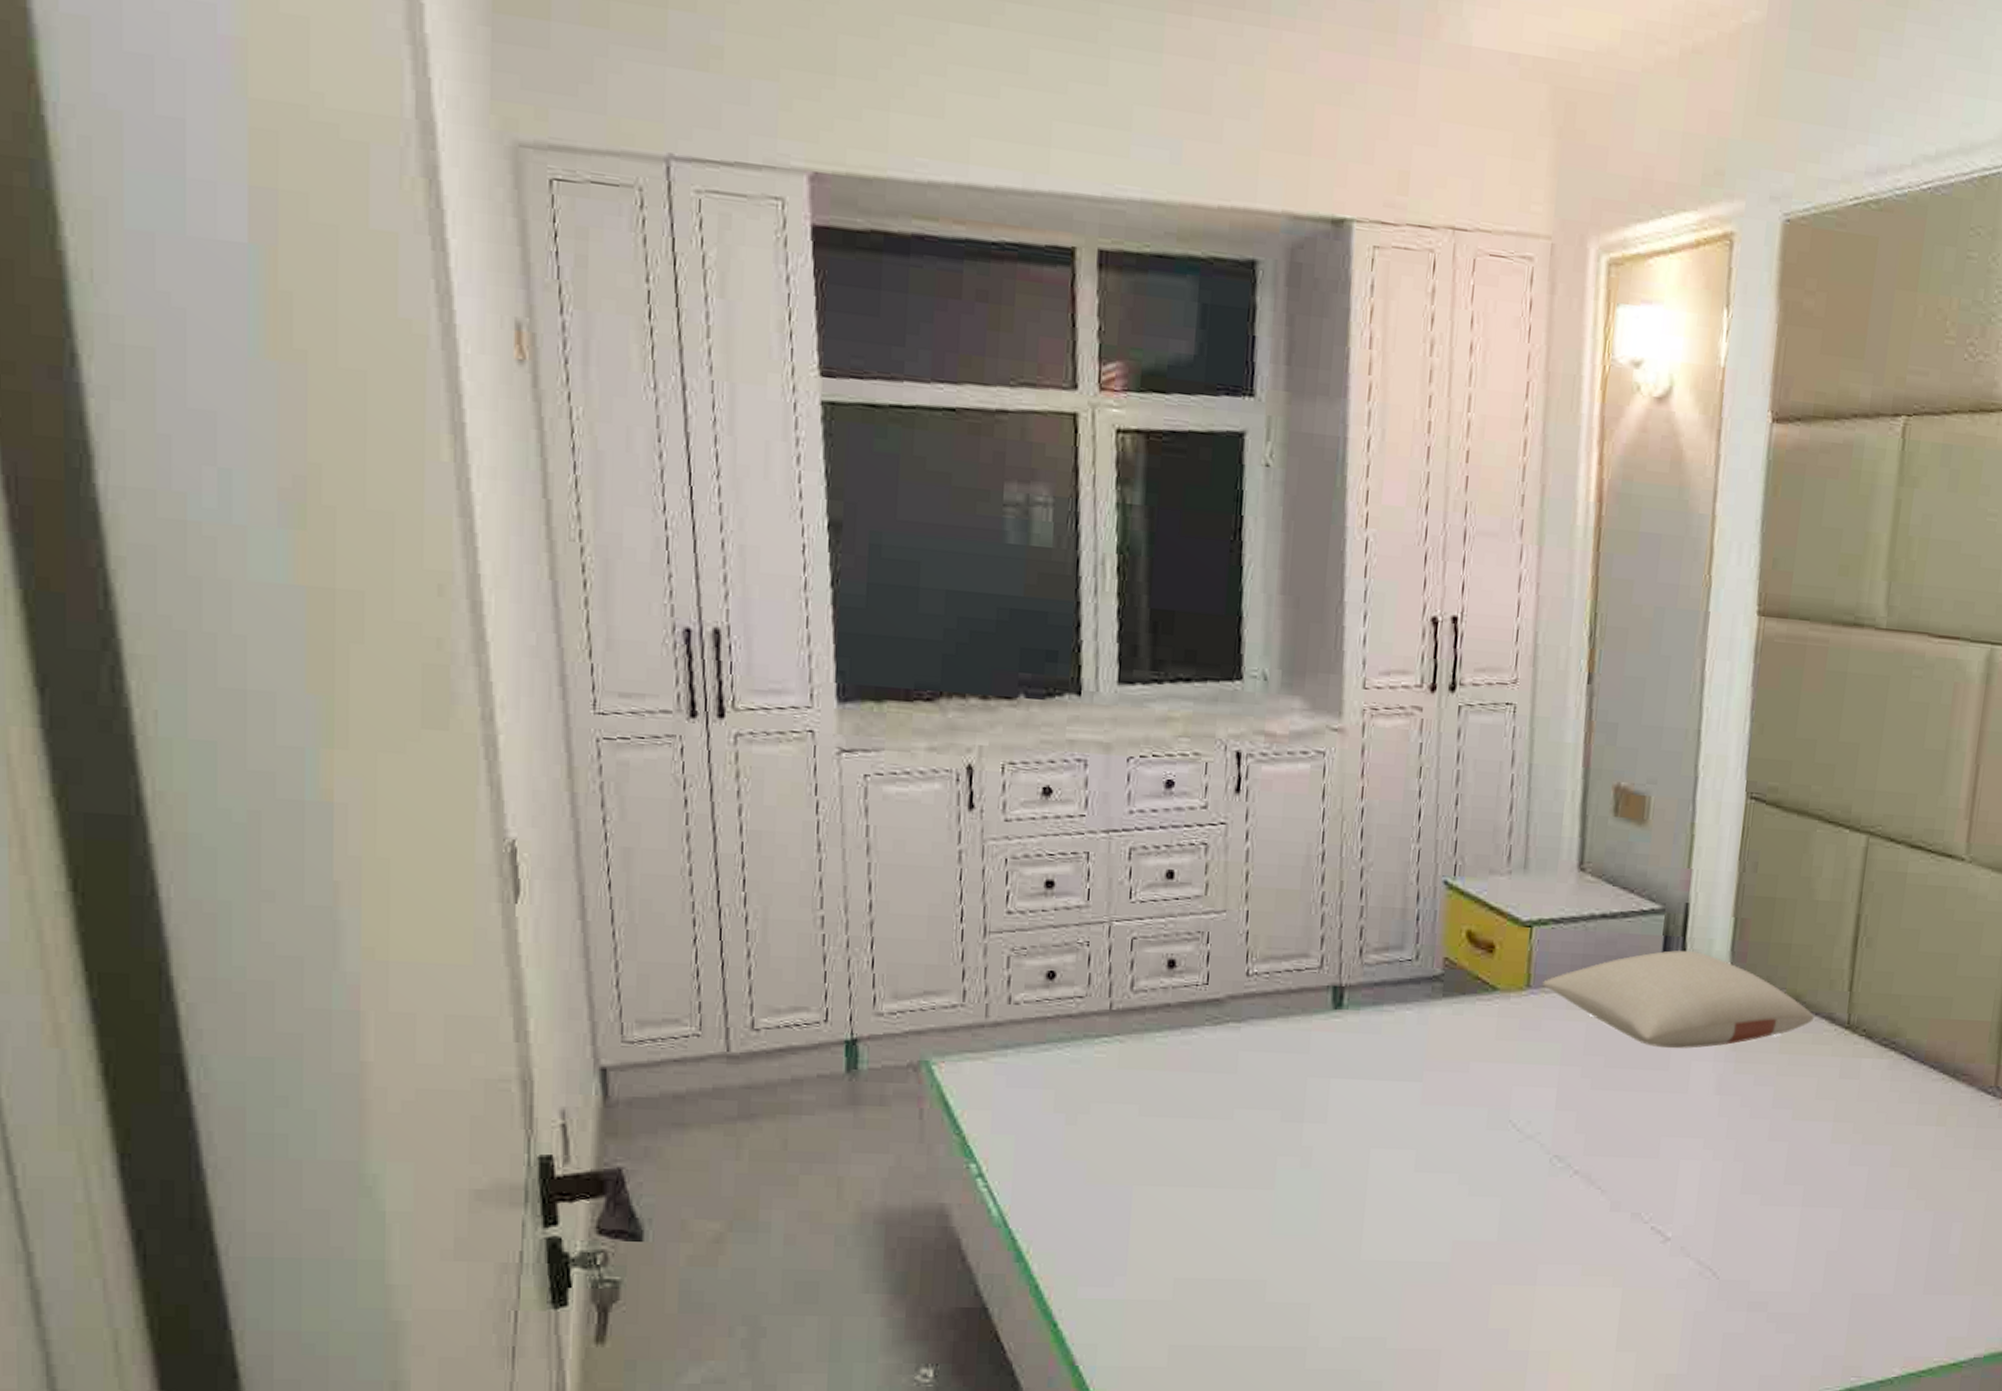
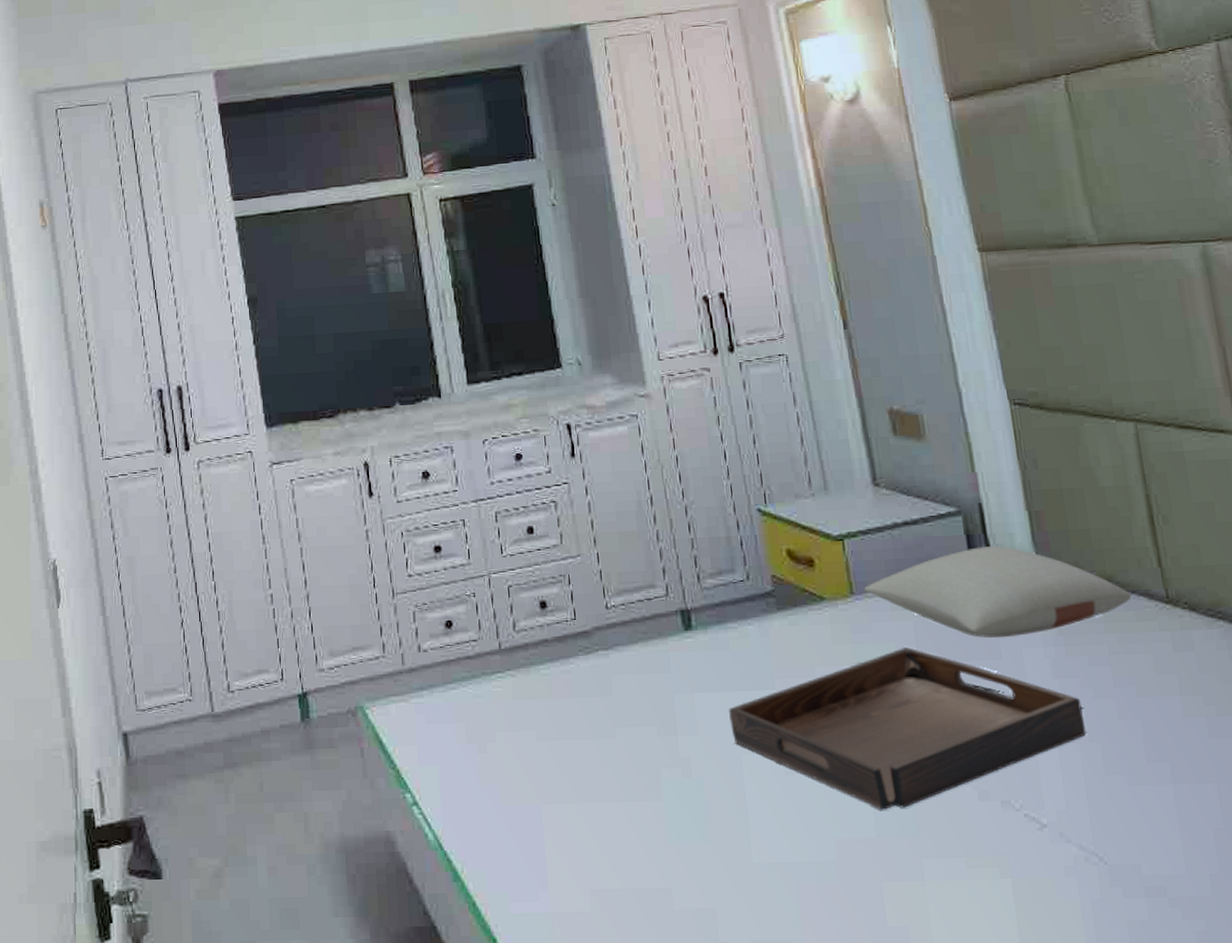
serving tray: none [1365,1049,1736,1214] -> present [729,647,1087,810]

